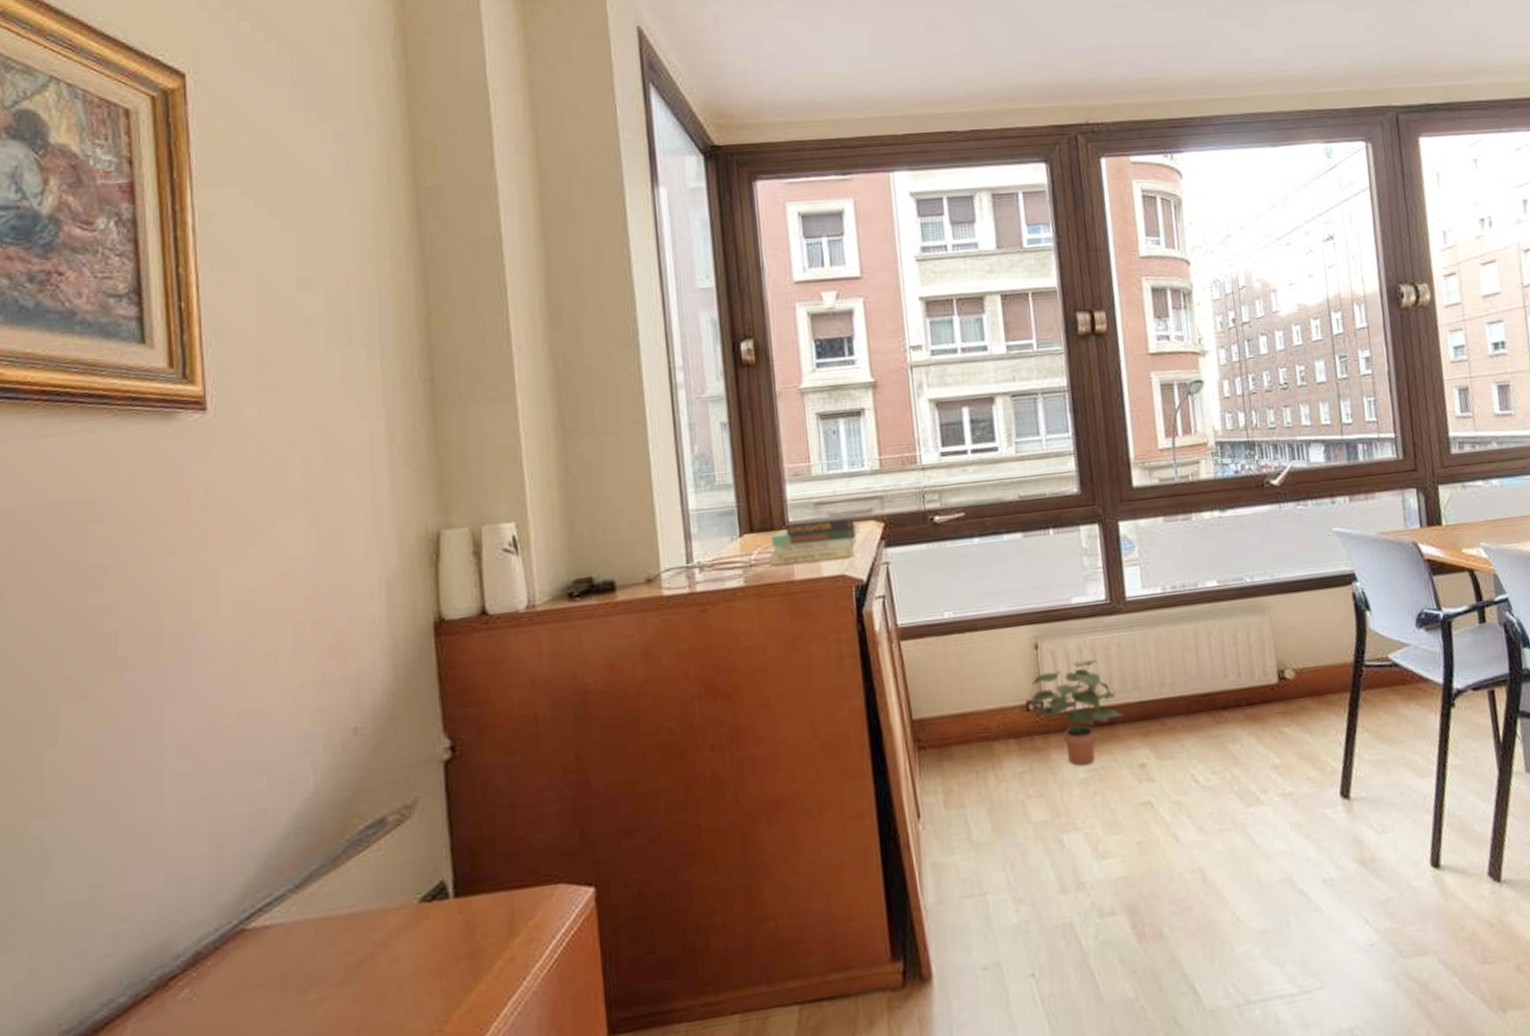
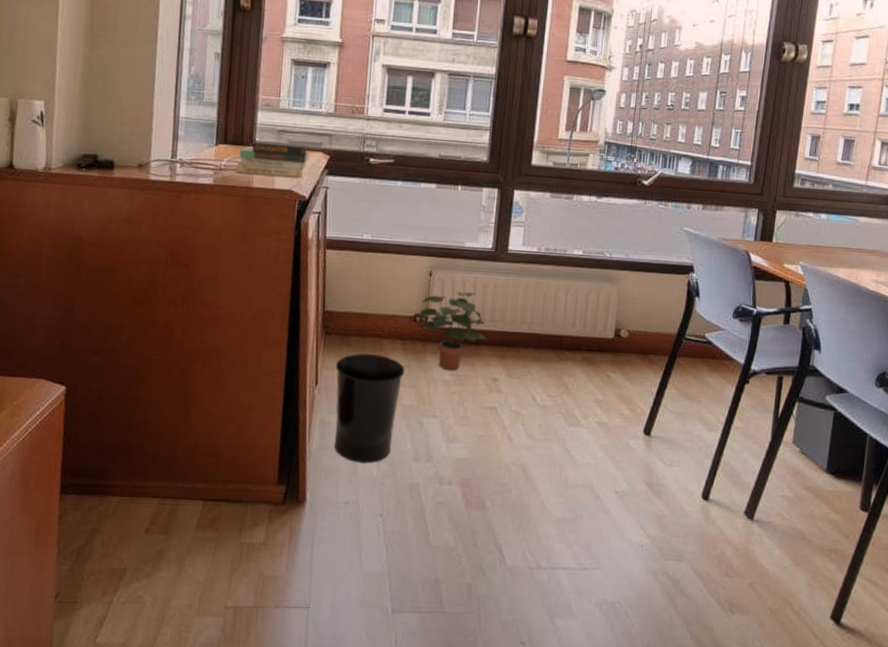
waste bin: none [938,762,1029,911] -> present [334,353,405,464]

